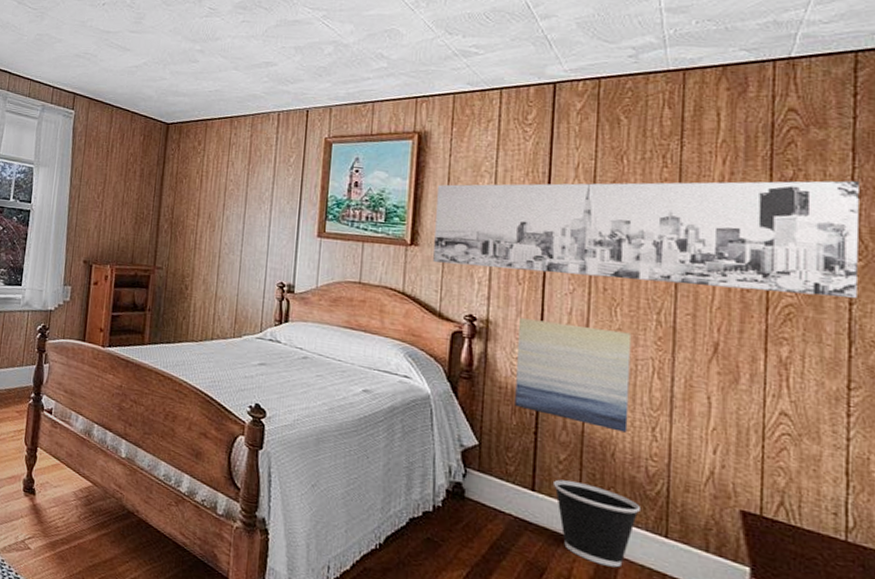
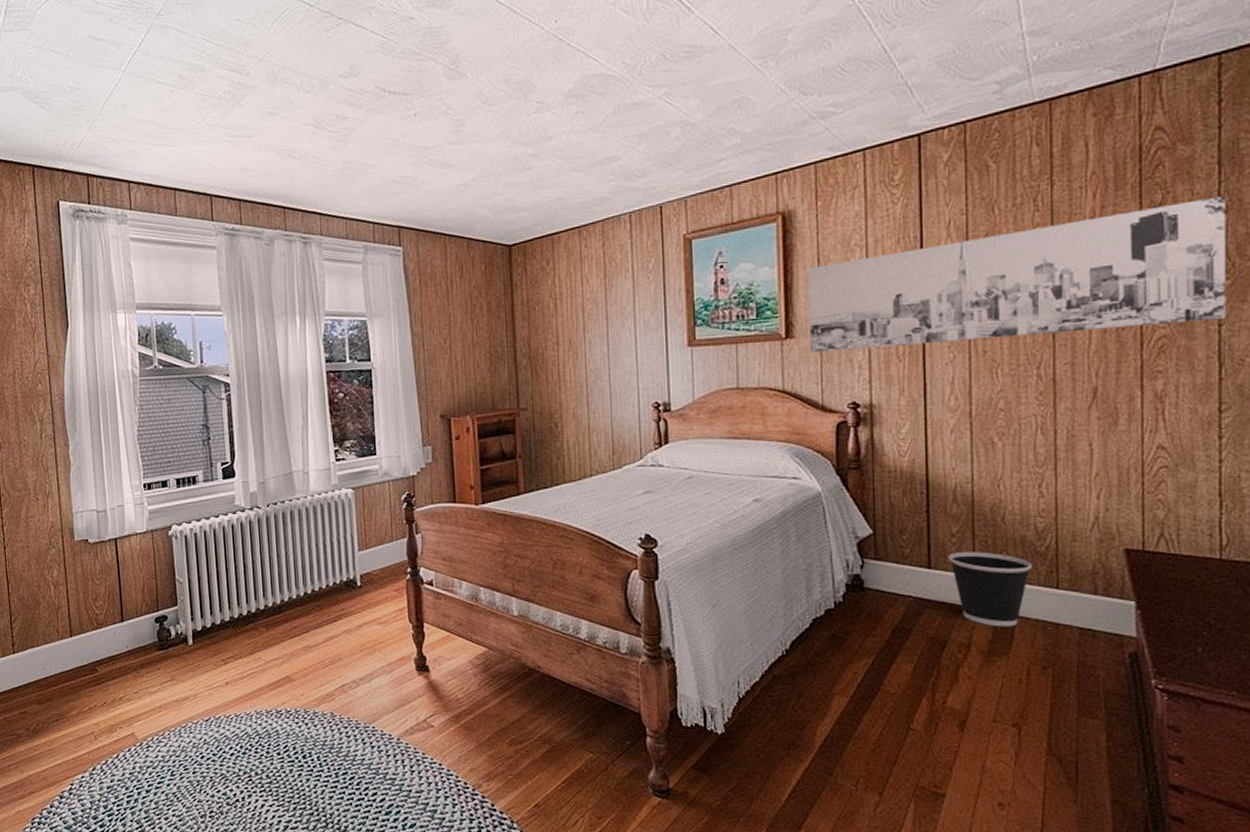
wall art: present [515,318,632,433] -> none [903,393,1015,495]

